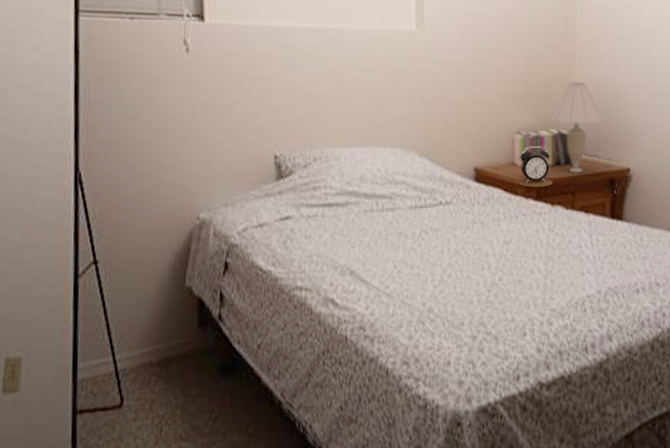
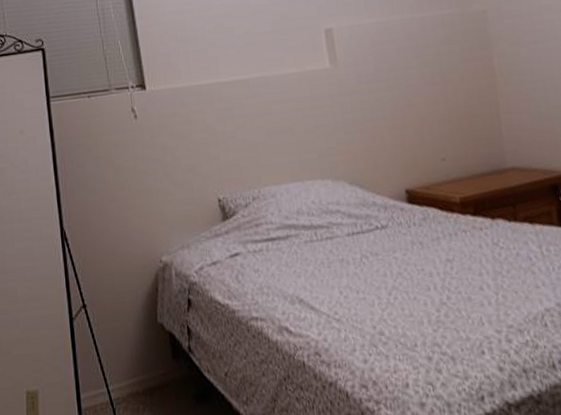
books: present [513,128,573,168] -> none [440,140,509,185]
alarm clock: present [517,147,554,188] -> none [449,161,491,204]
table lamp: present [549,82,605,173] -> none [475,91,537,184]

